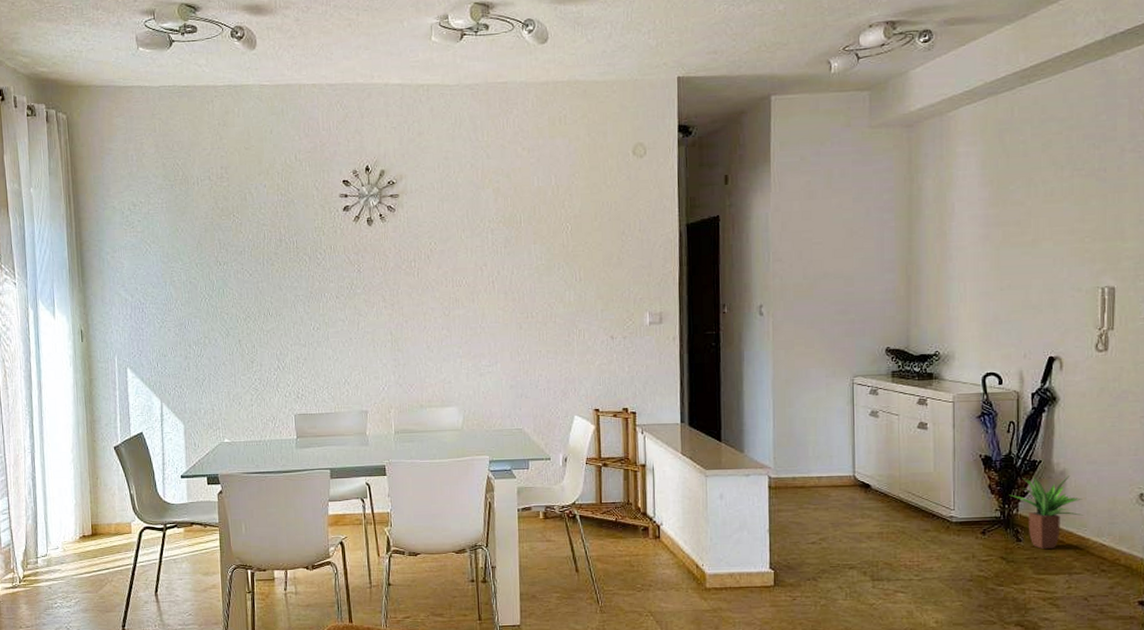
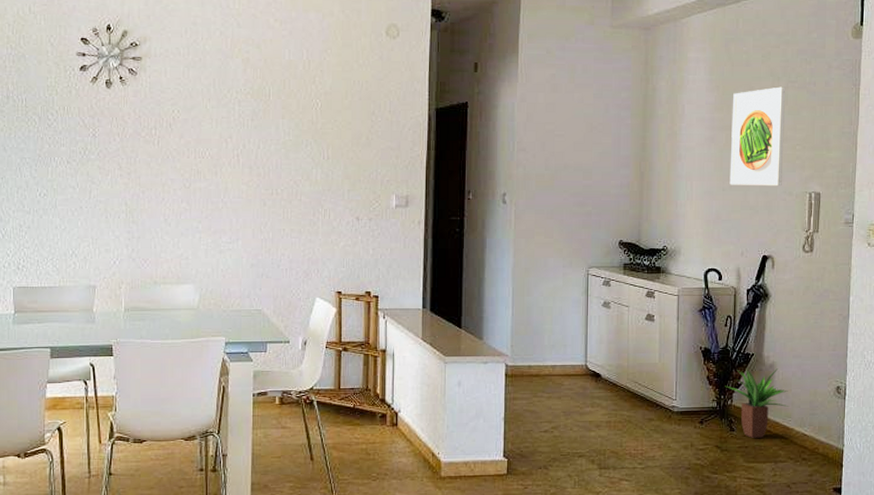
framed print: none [1008,175,1071,284] -> present [729,86,786,187]

